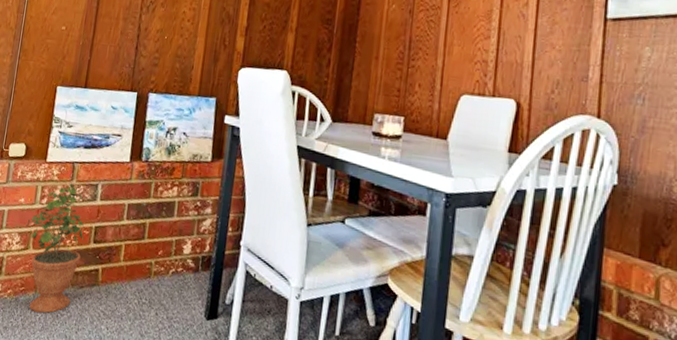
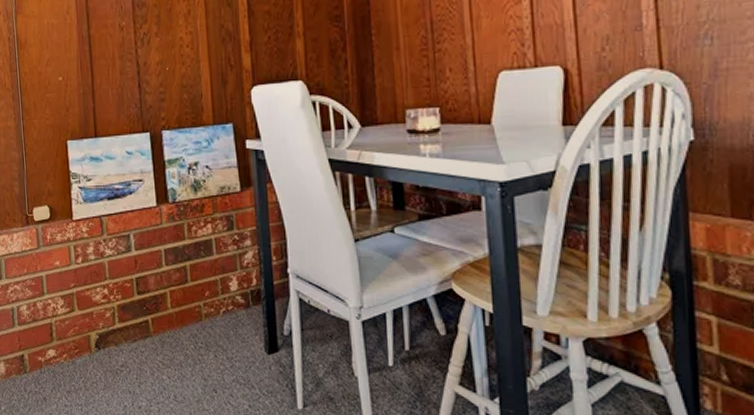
potted plant: present [26,180,84,314] -> none [67,237,128,372]

